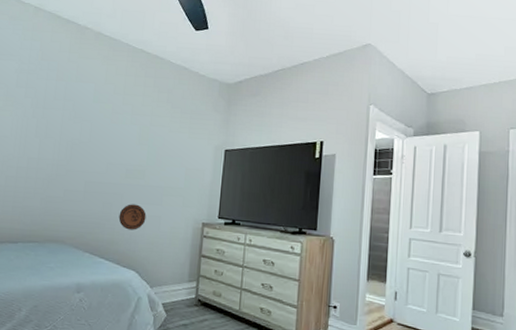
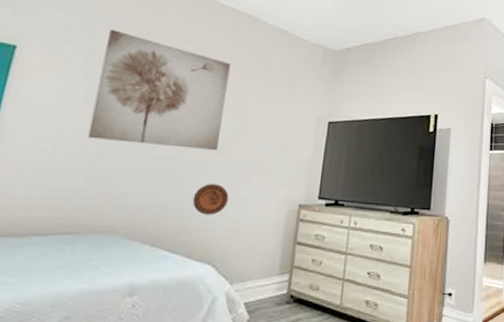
wall art: none [39,74,142,176] -> present [87,29,231,150]

